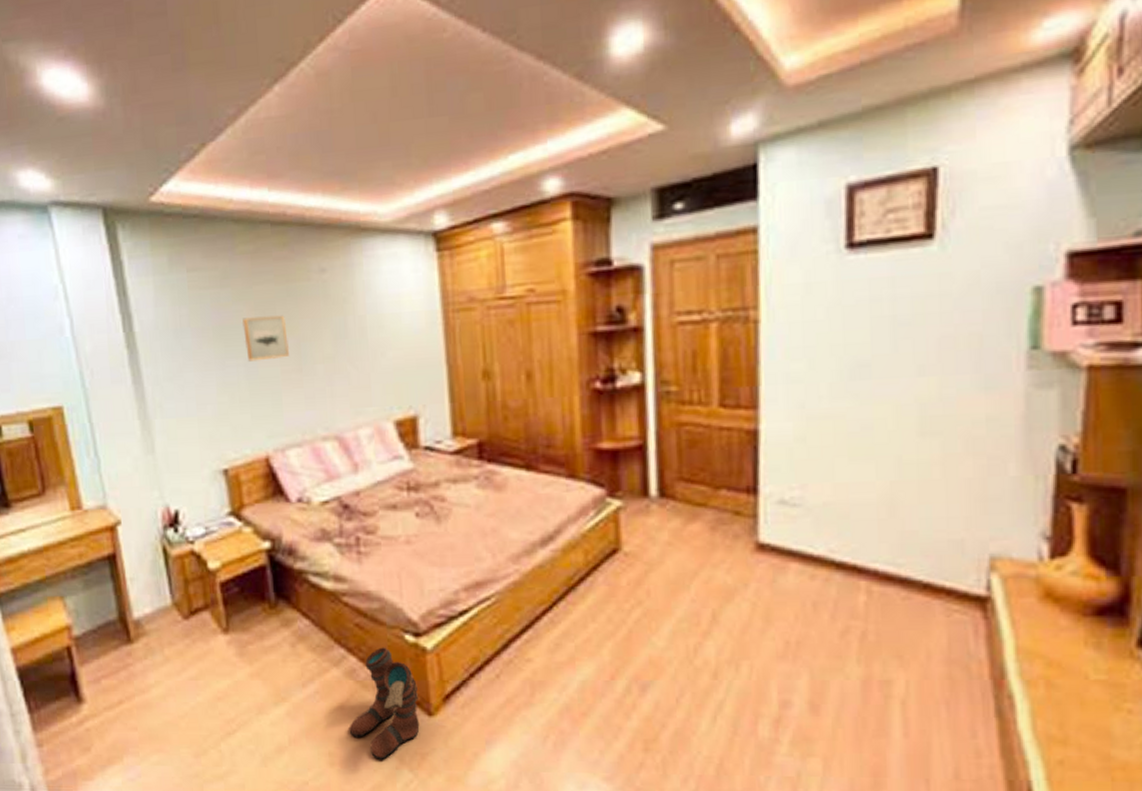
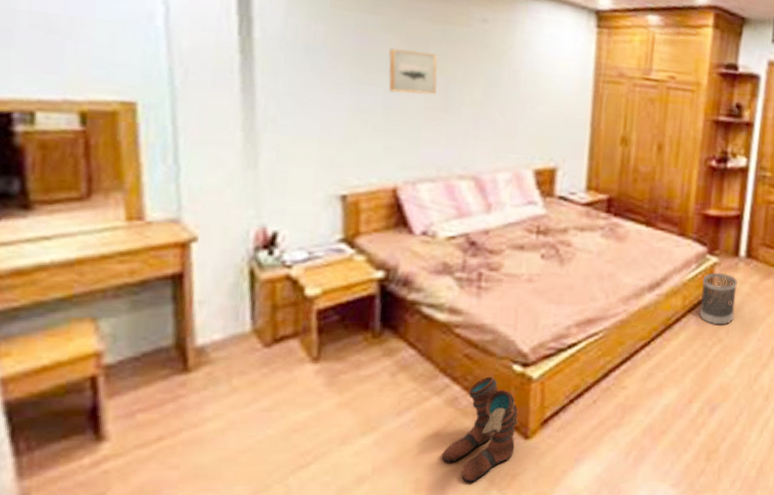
wastebasket: none [605,518,654,584] -> present [699,272,737,325]

